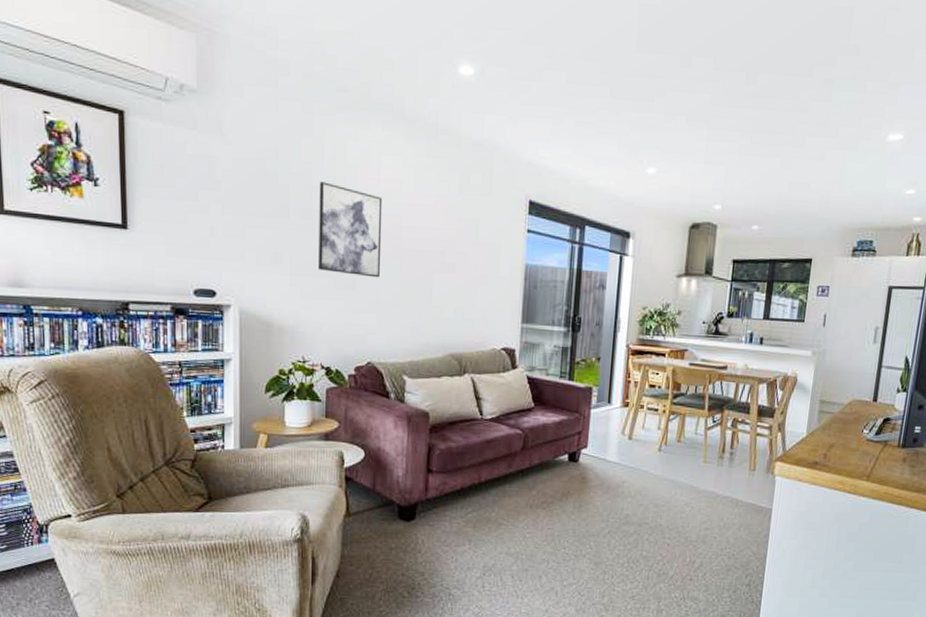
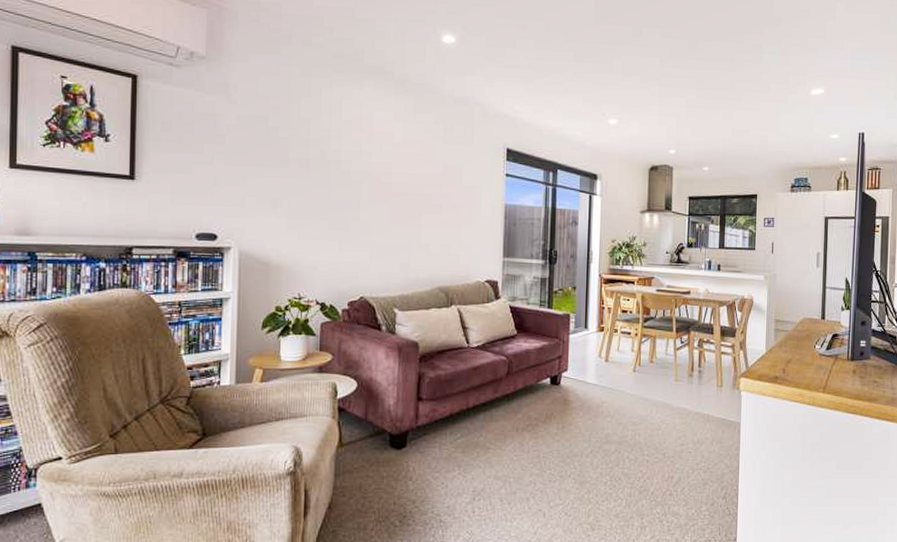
wall art: present [319,182,383,278] -> none [315,135,375,219]

